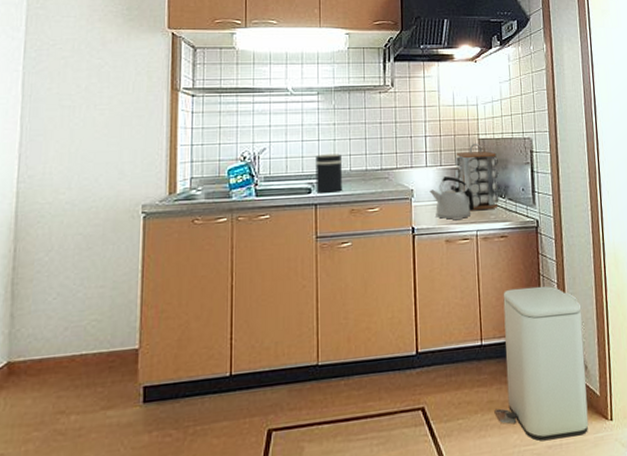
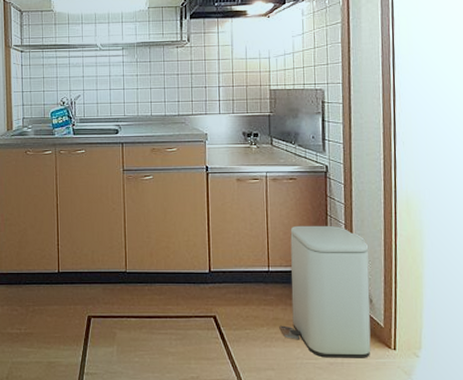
cylinder: present [315,154,342,193] -> none [121,101,144,134]
kettle: present [430,176,474,221] -> none [222,123,264,162]
spice rack: present [455,144,499,211] -> none [246,94,289,155]

